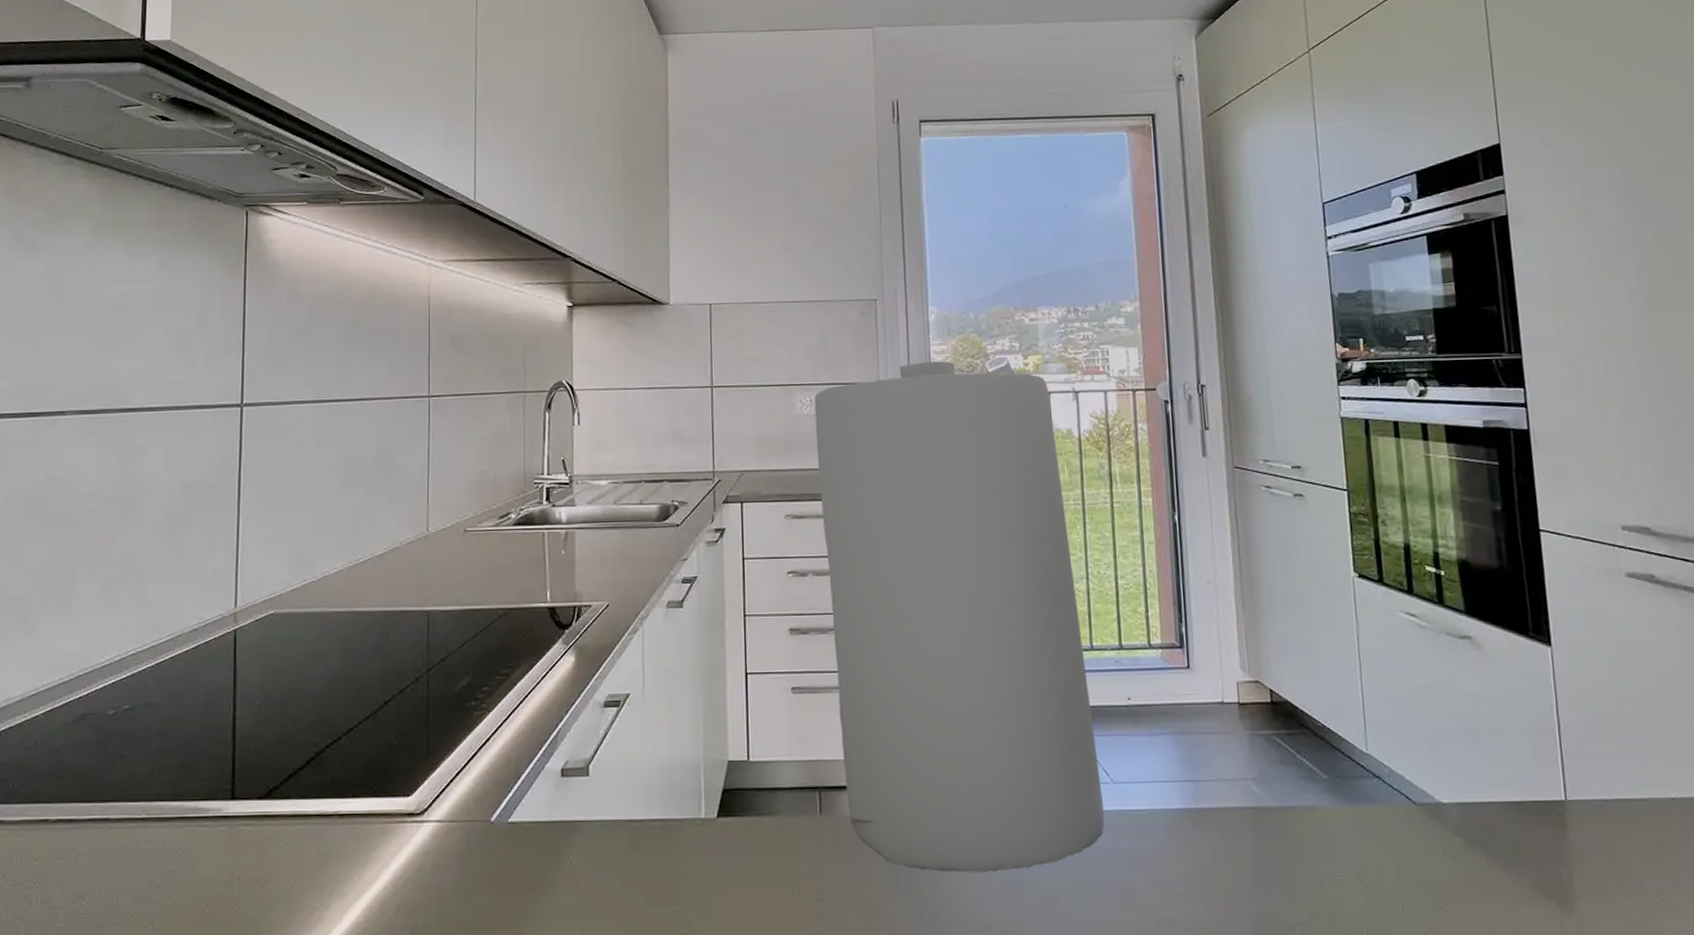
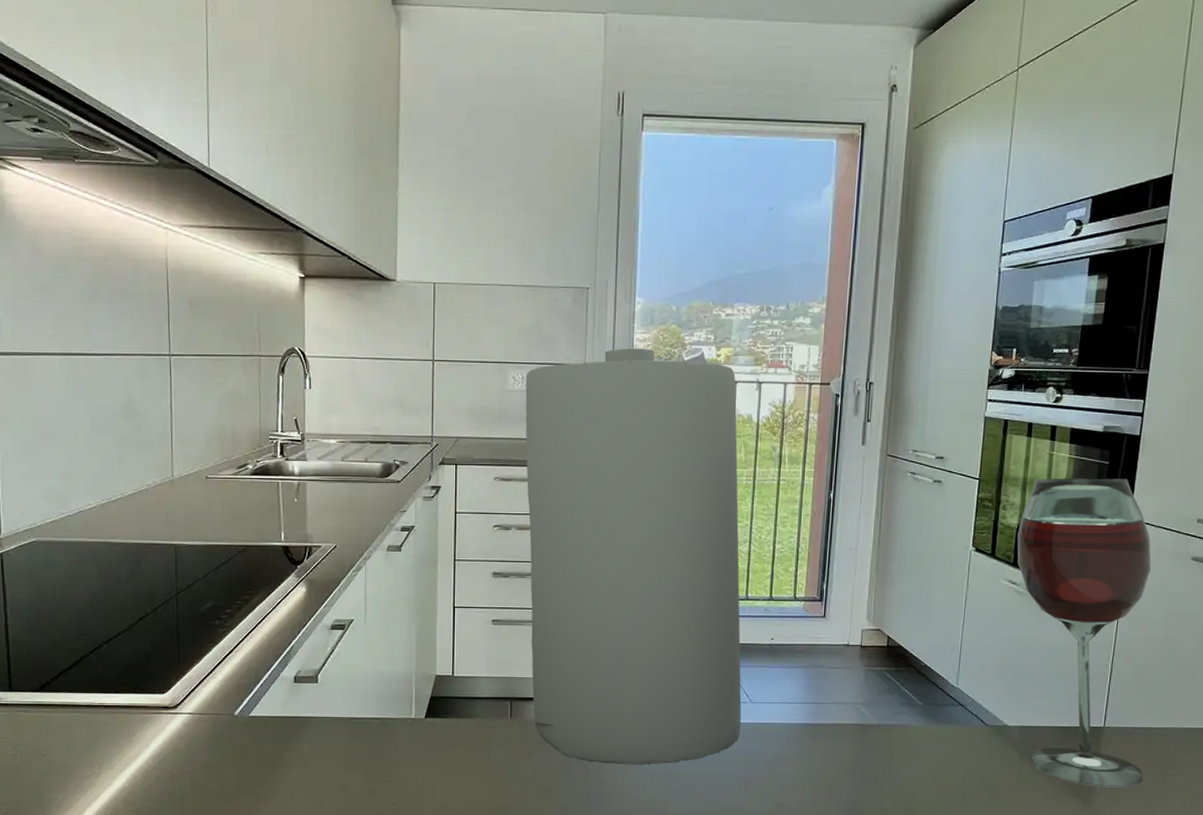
wineglass: none [1406,481,1634,885] -> present [1017,478,1152,788]

